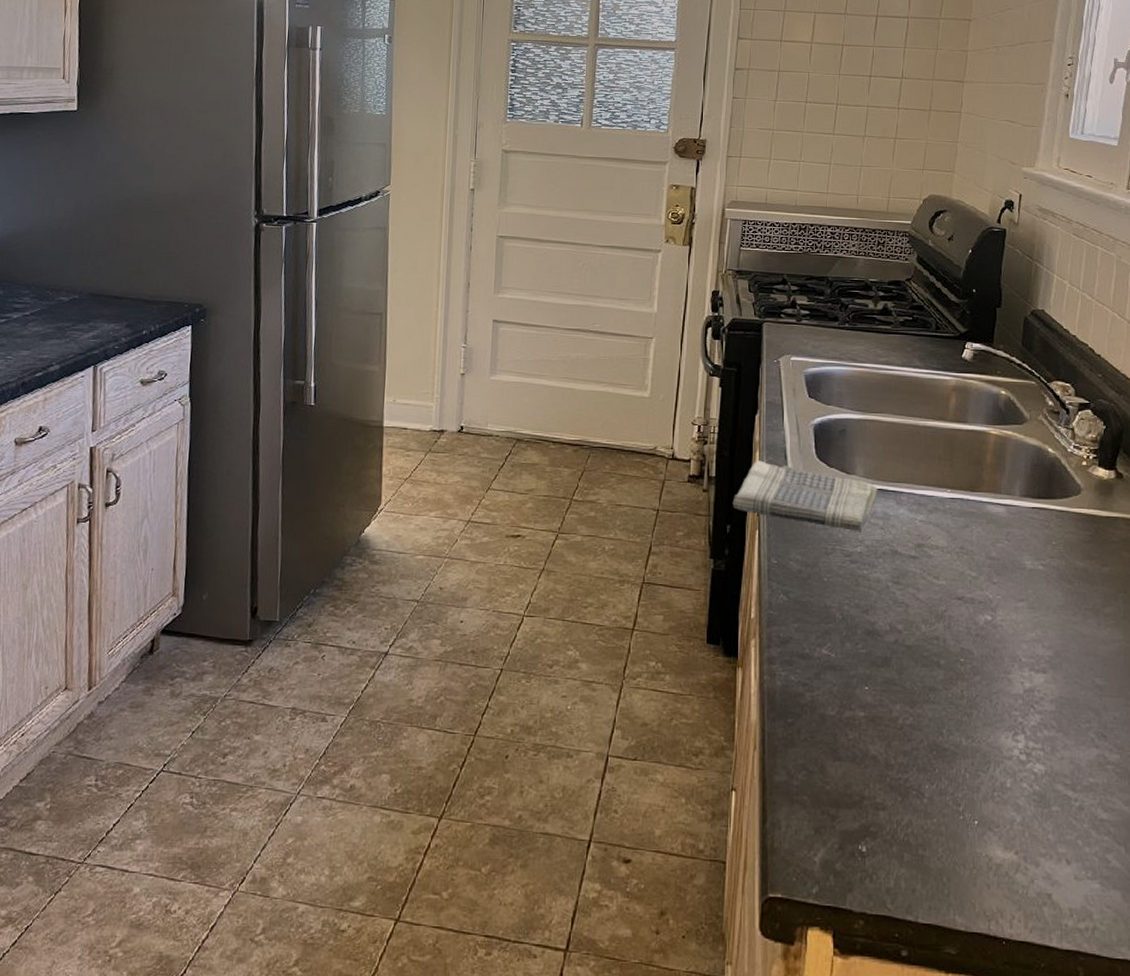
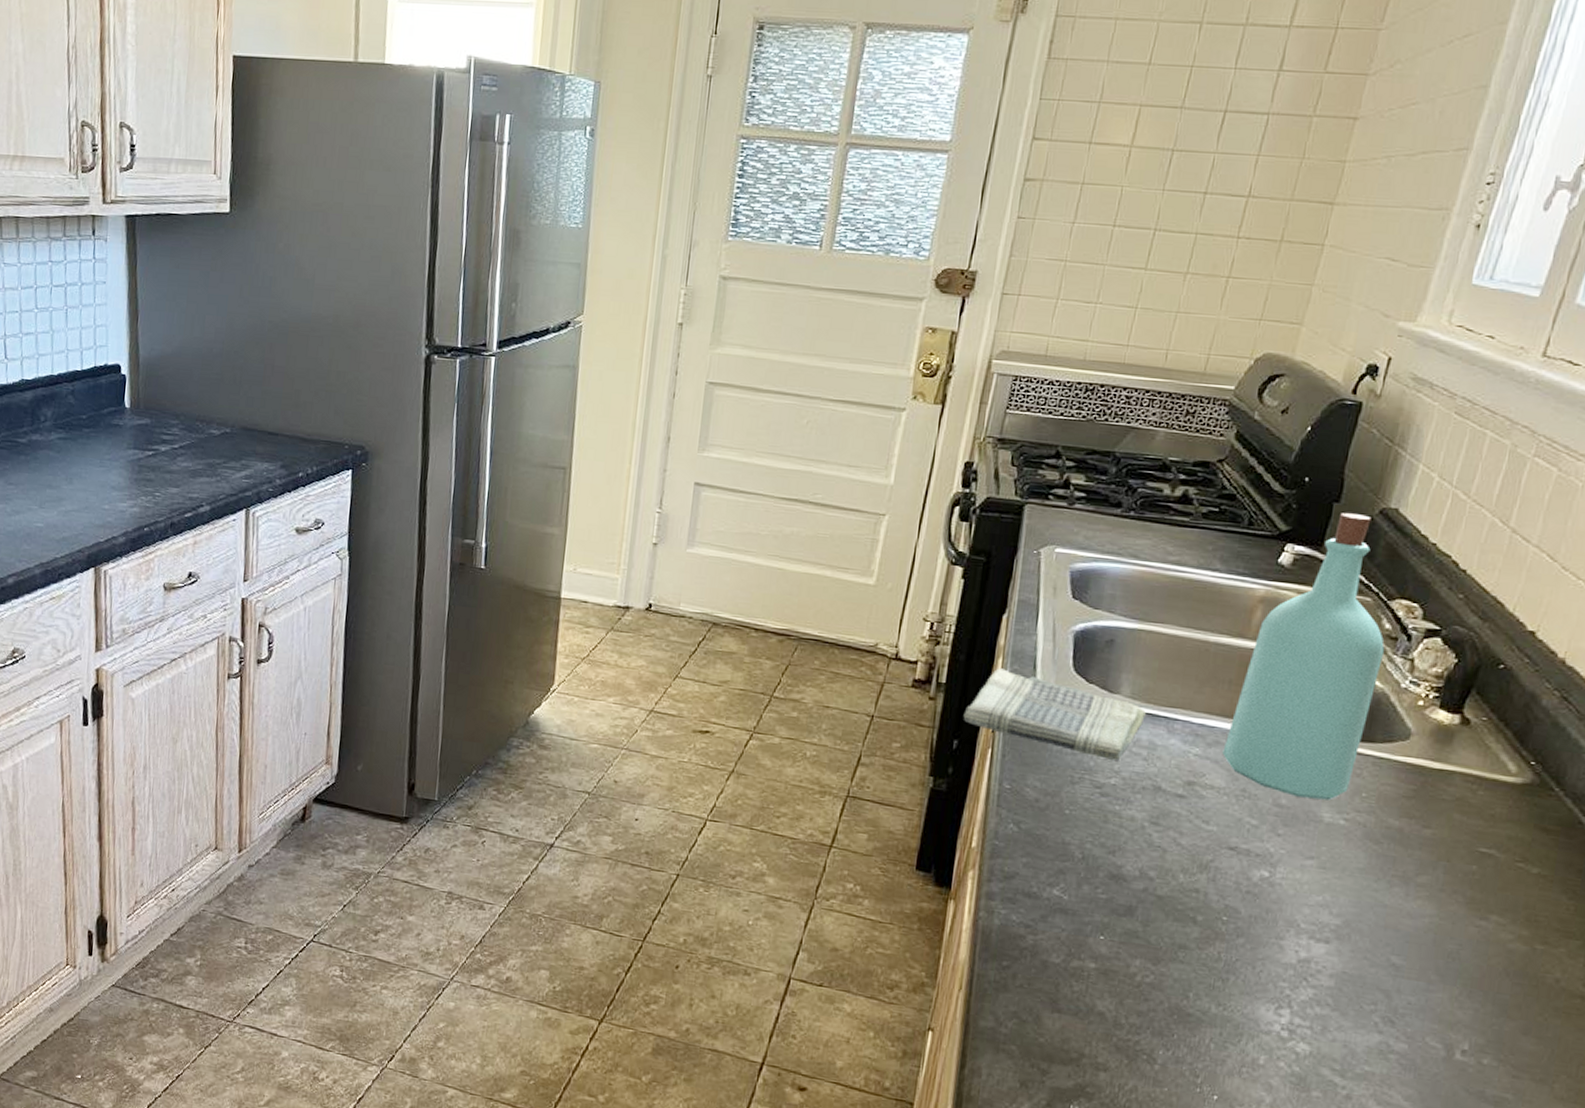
bottle: none [941,315,1052,550] -> present [1222,513,1385,801]

